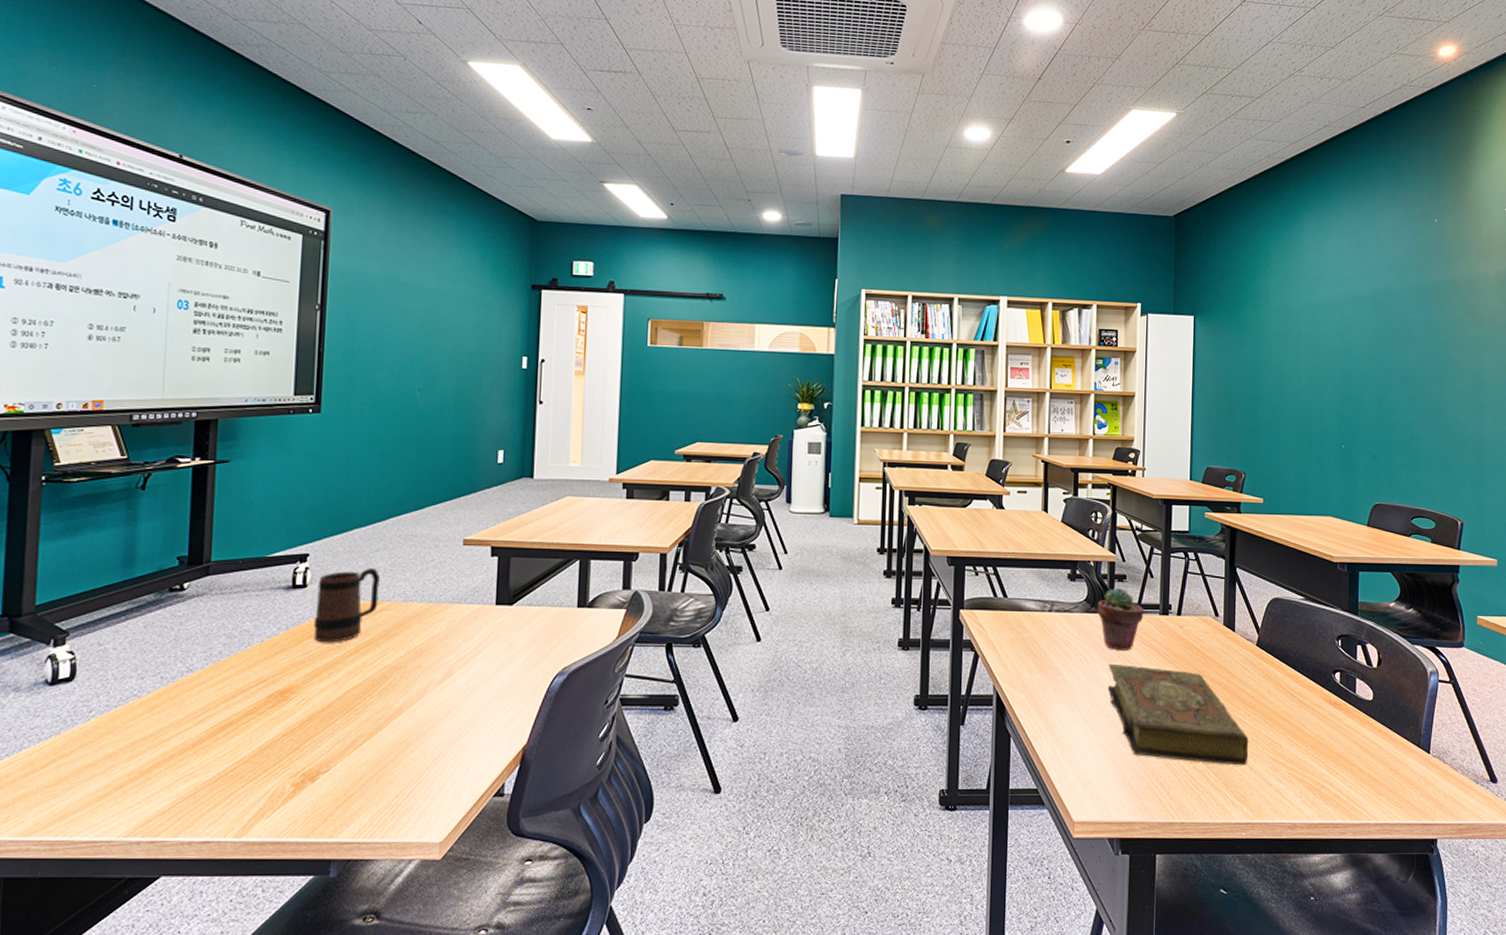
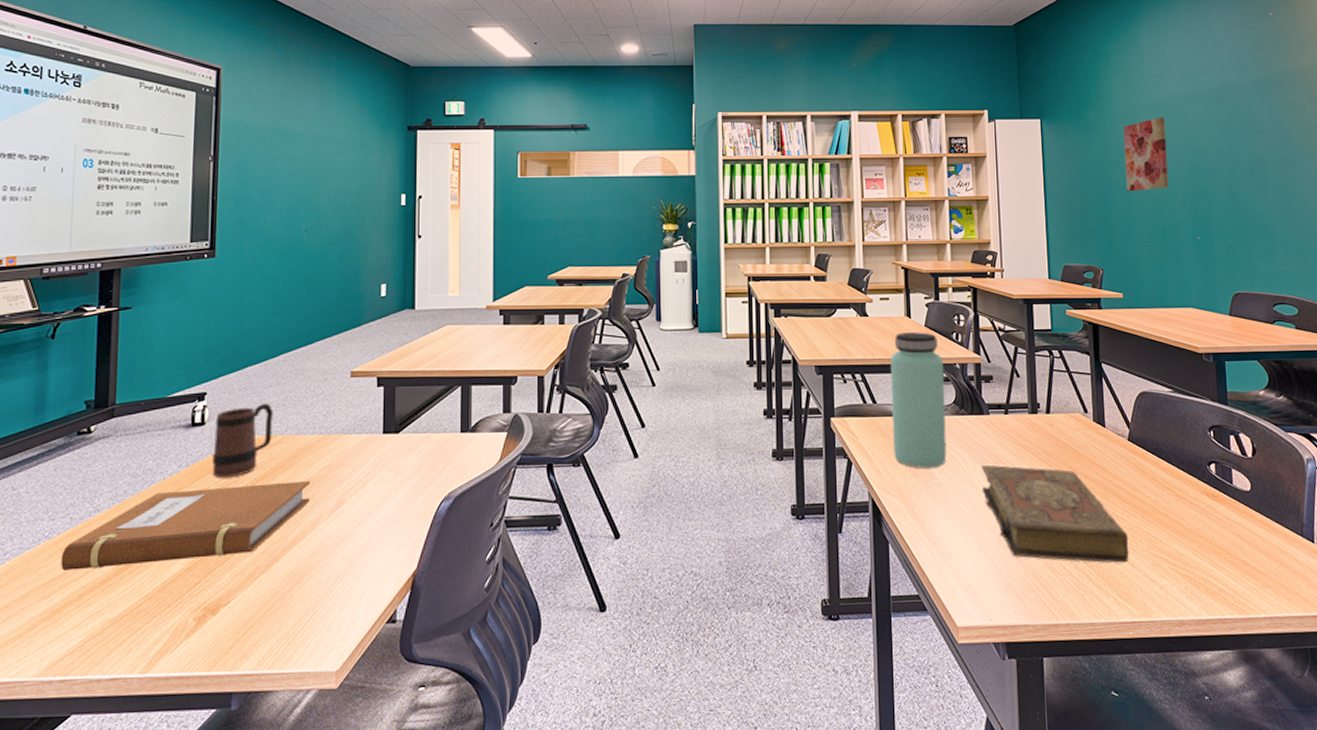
notebook: none [150,650,418,731] -> present [61,481,311,571]
bottle: none [1021,527,1078,664] -> present [890,332,947,468]
potted succulent: present [1097,587,1144,650] -> none [966,388,1013,451]
wall art: none [1275,320,1321,396] -> present [1123,117,1168,192]

